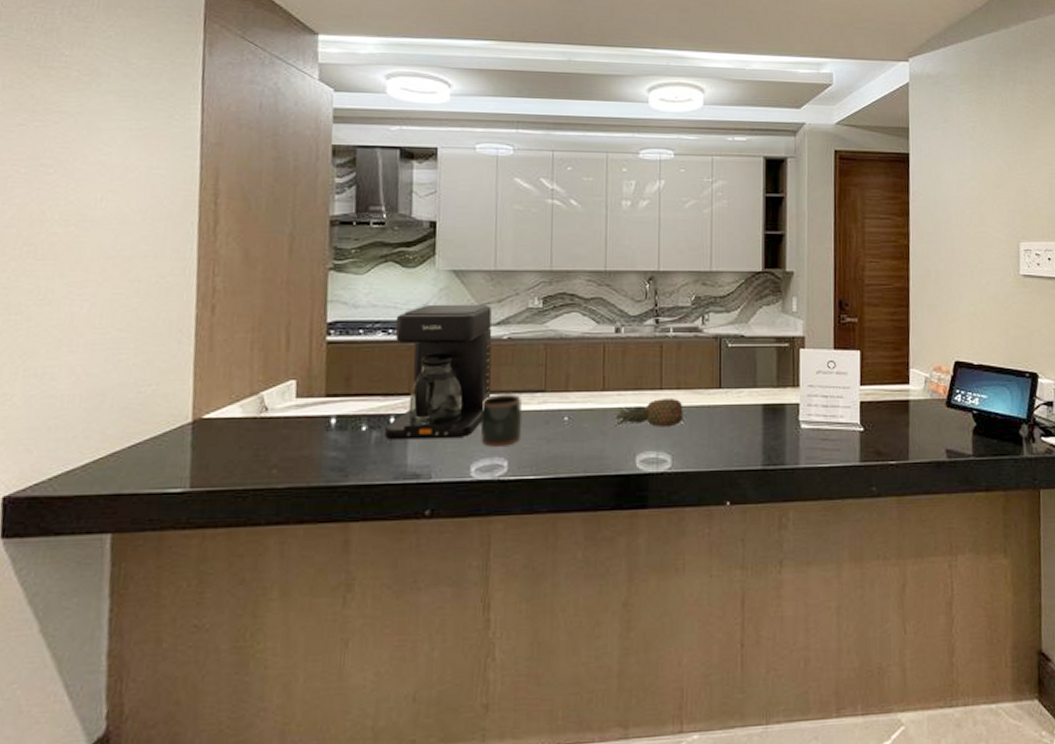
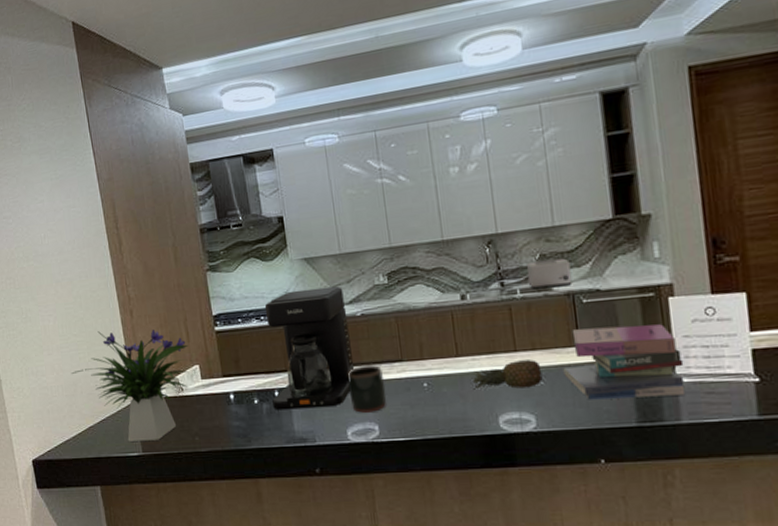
flower arrangement: none [100,327,287,473] -> present [71,330,192,442]
toaster: none [681,302,723,329] -> present [526,258,572,290]
books: none [703,372,806,442] -> present [563,324,686,400]

